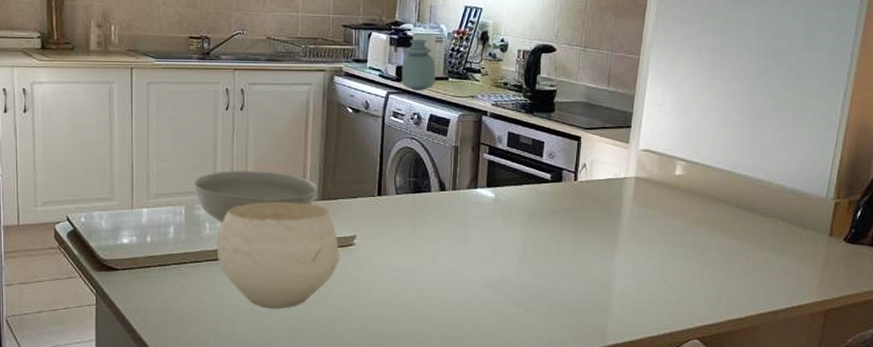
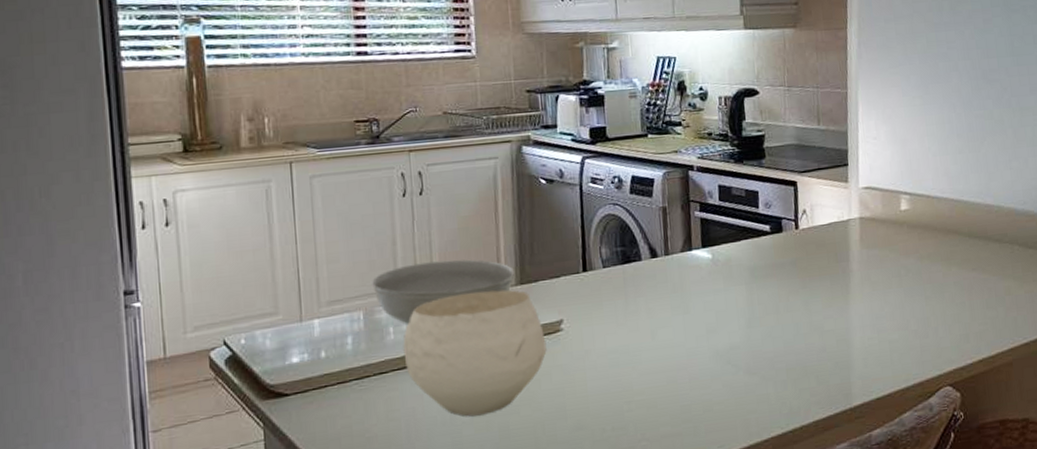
jar: present [401,38,436,92] -> none [595,96,634,153]

